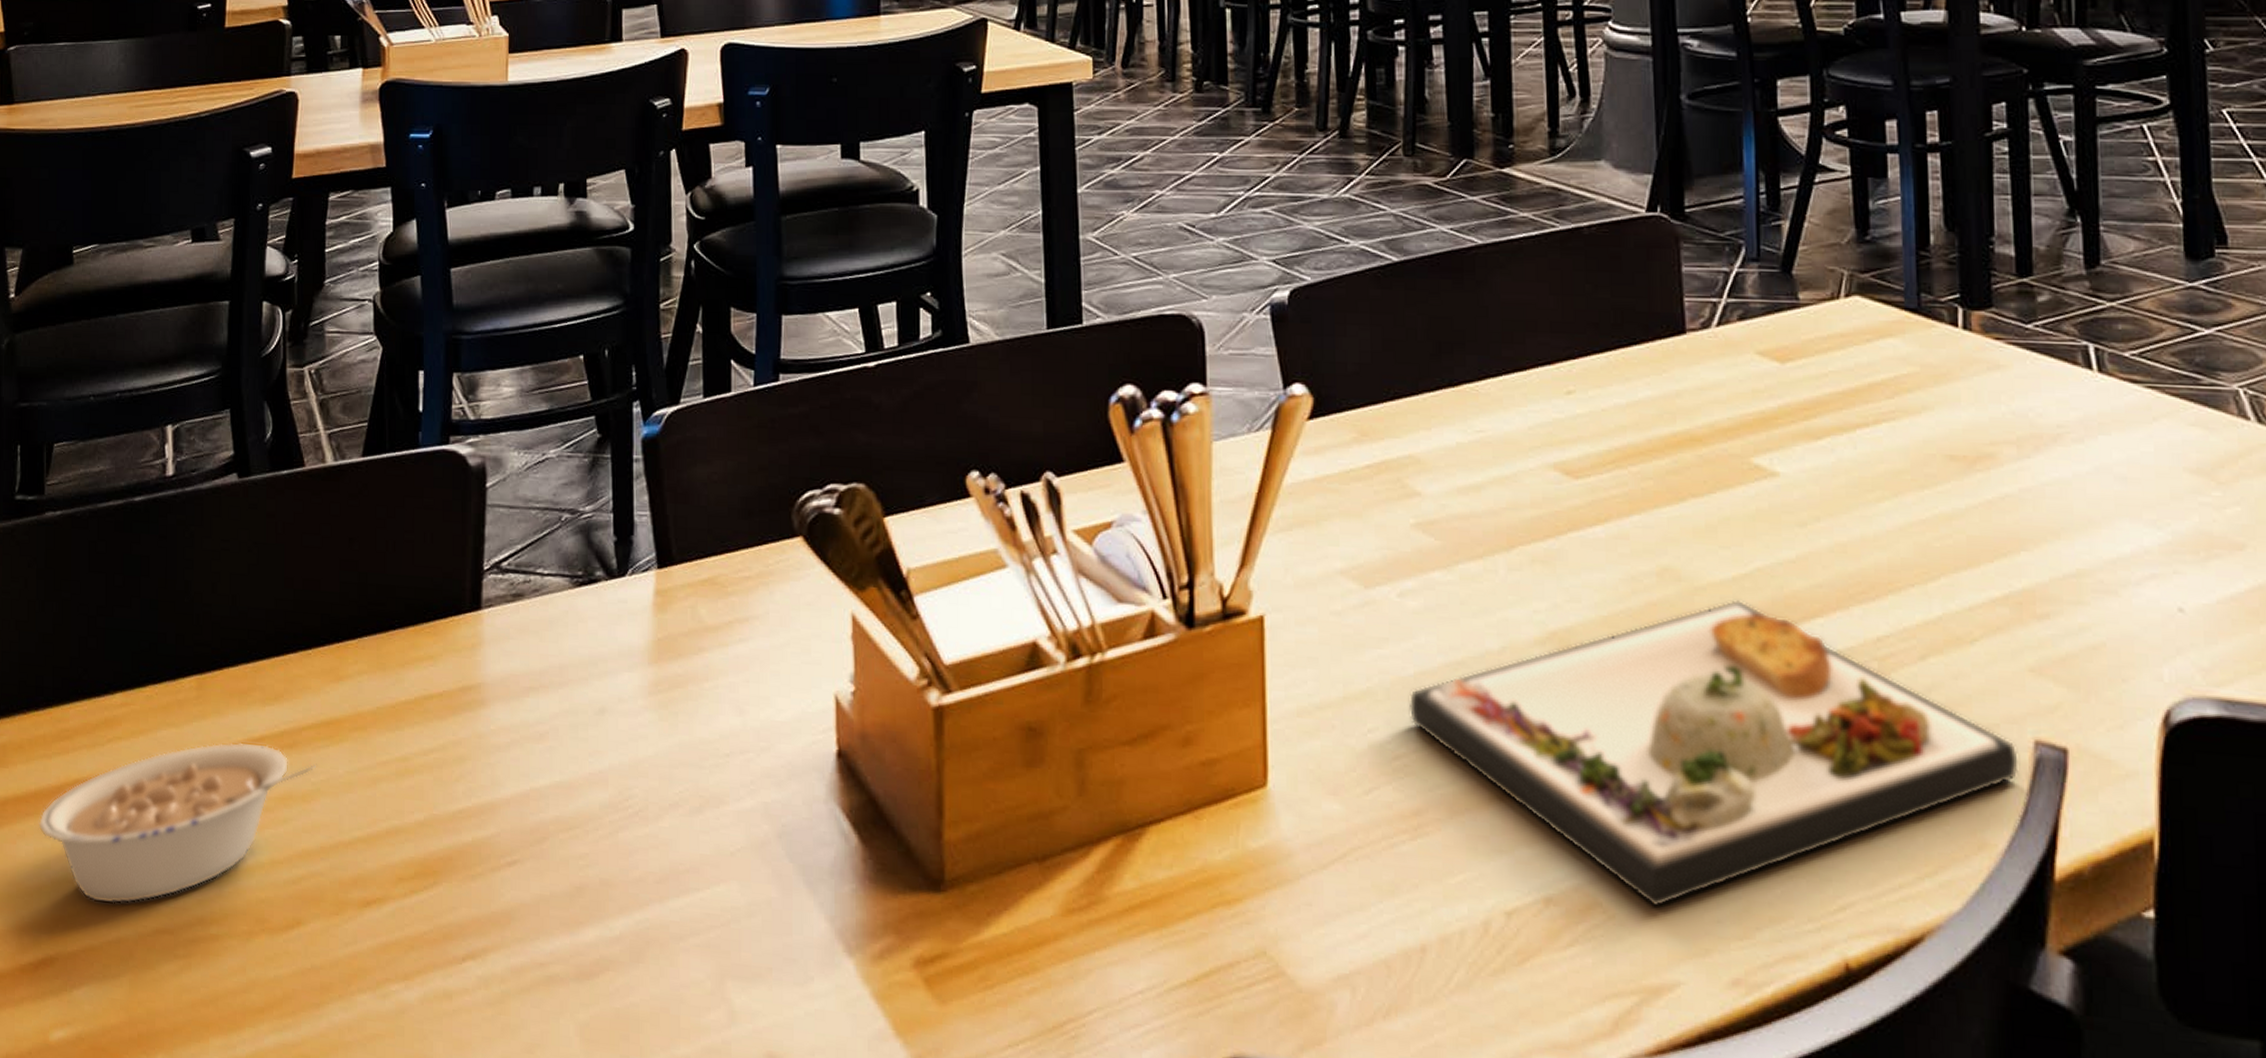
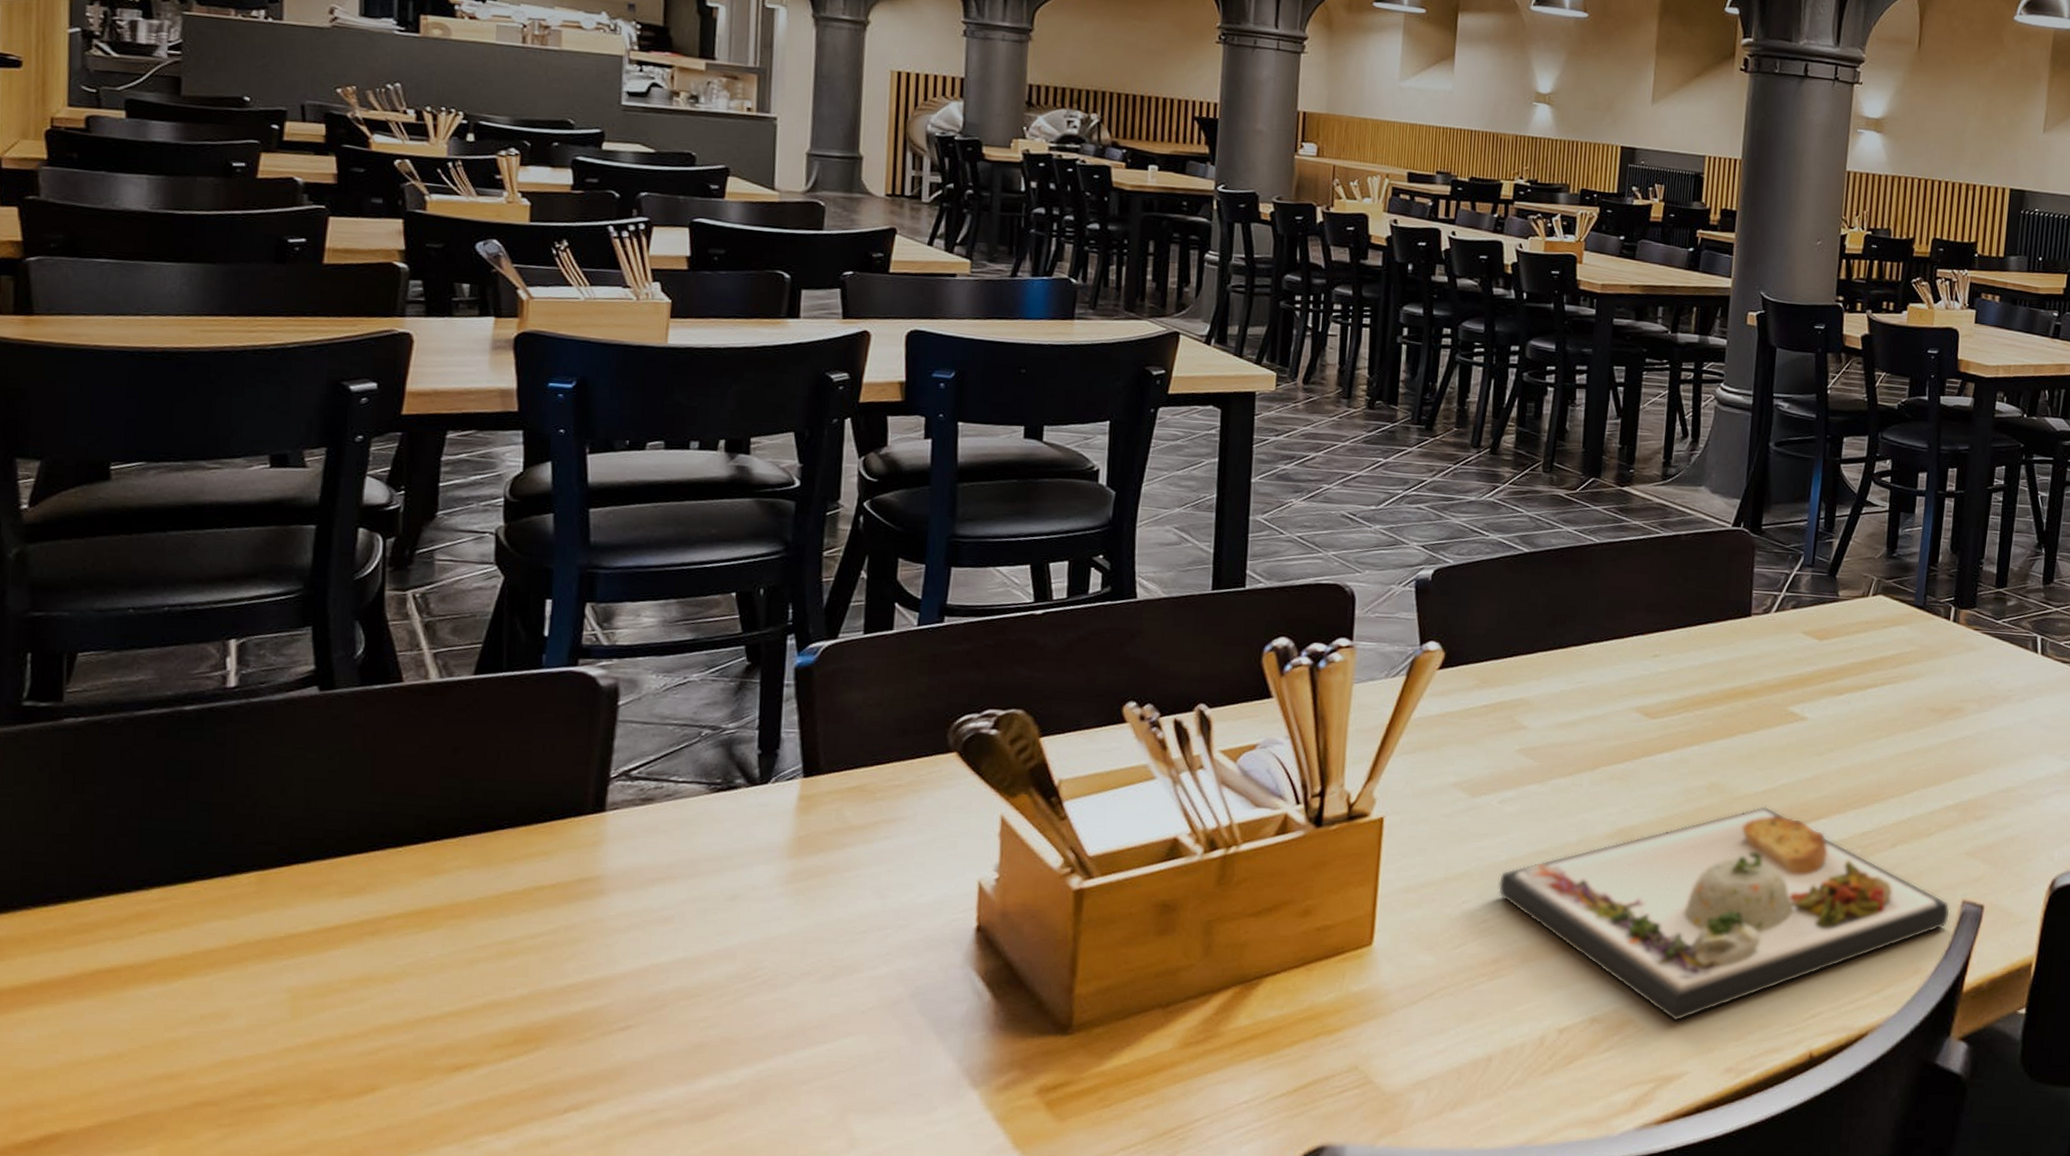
legume: present [38,742,317,904] -> none [44,931,403,1082]

